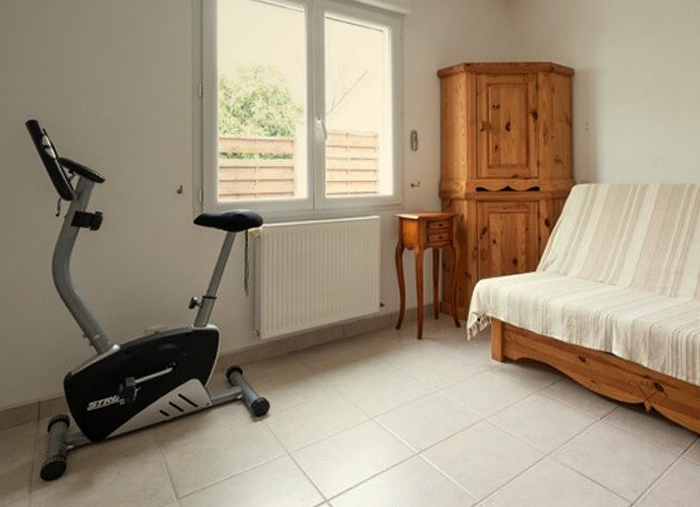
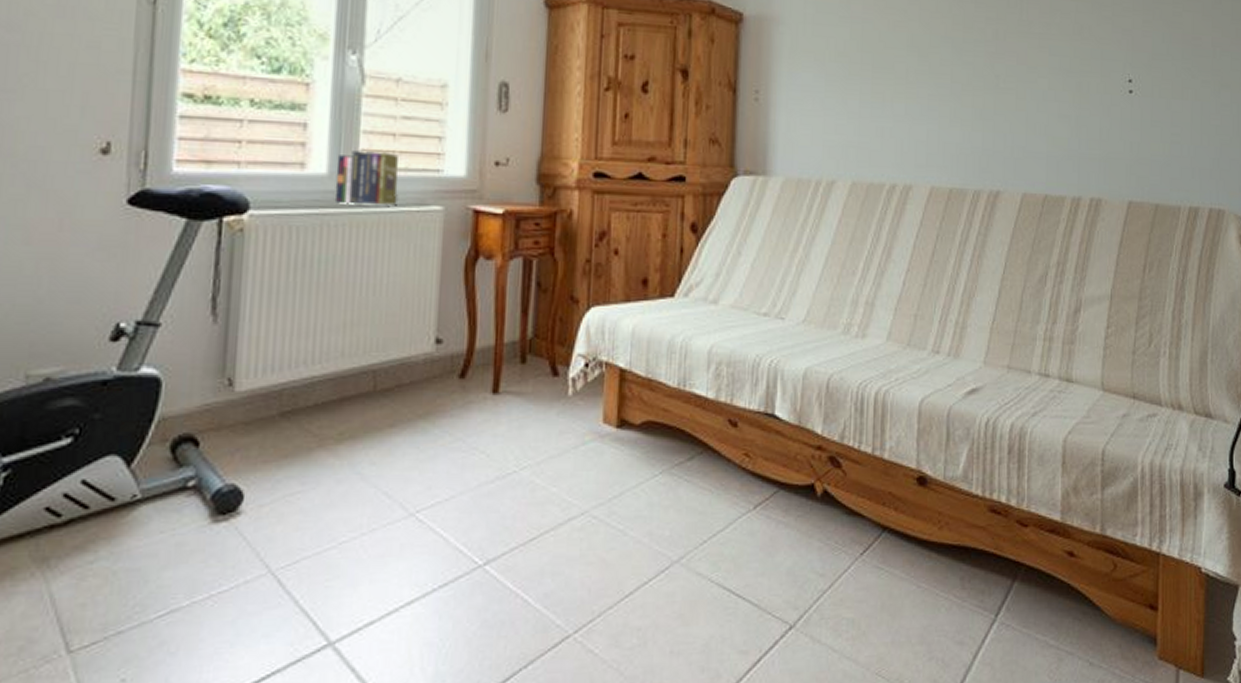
books: none [313,182,351,216] -> present [336,150,399,204]

